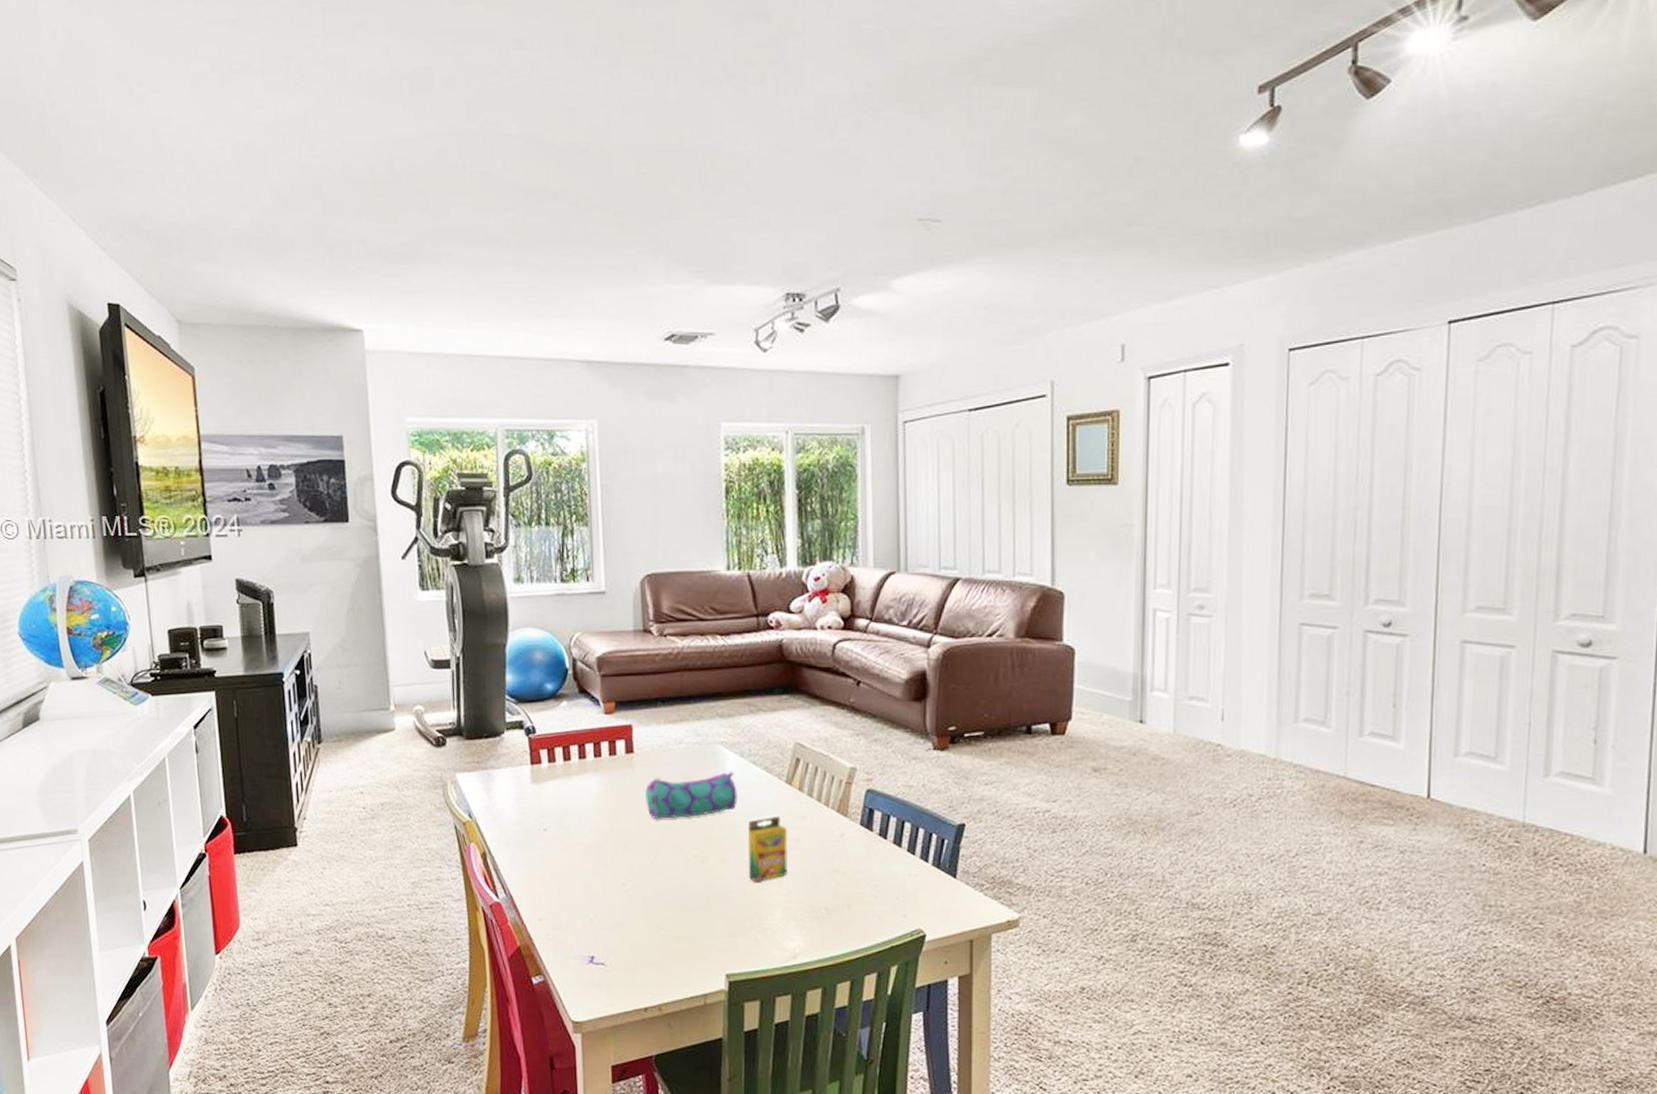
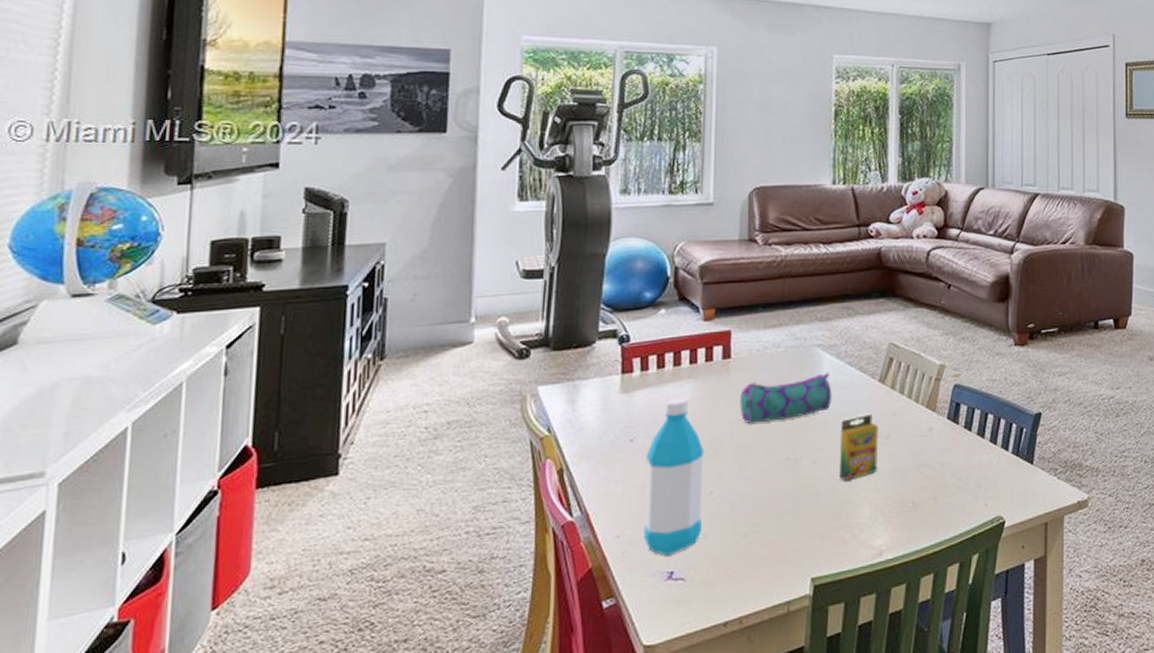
water bottle: none [560,791,617,941] -> present [643,398,705,556]

